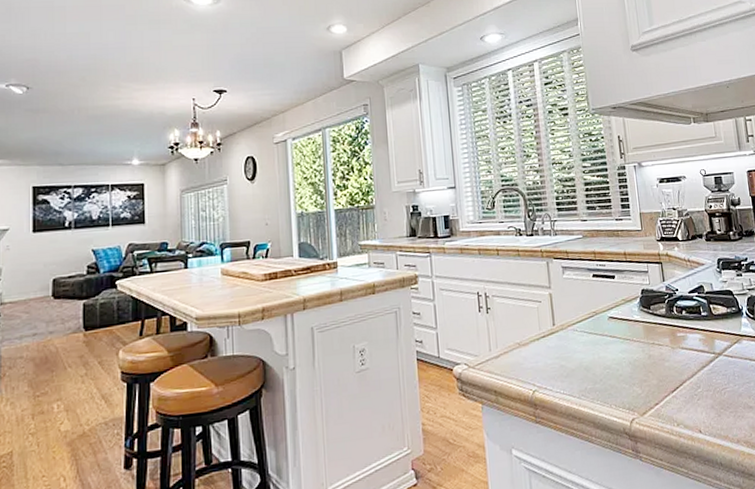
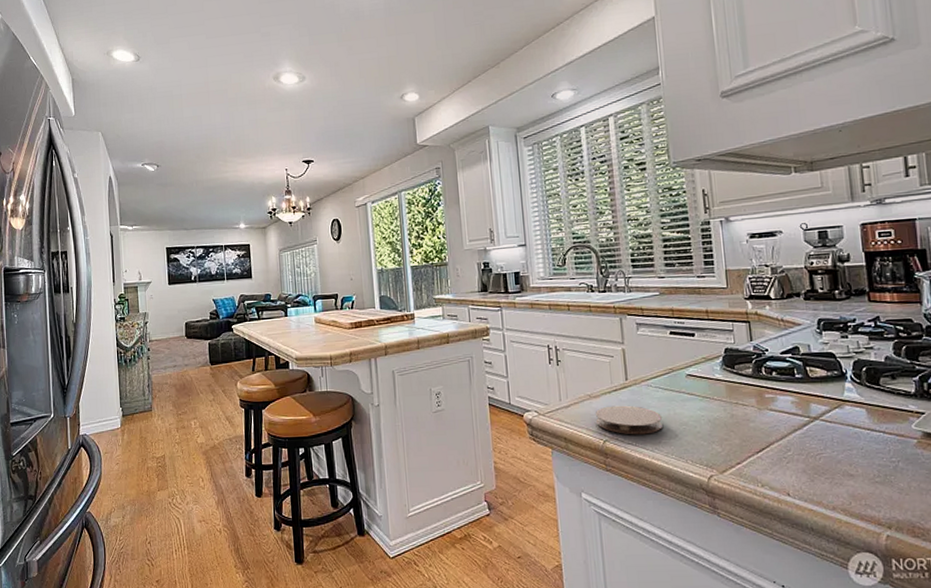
coaster: none [524,351,588,383] -> present [595,405,663,435]

